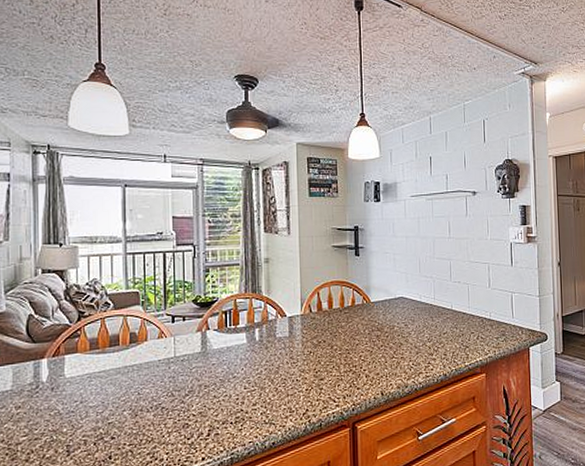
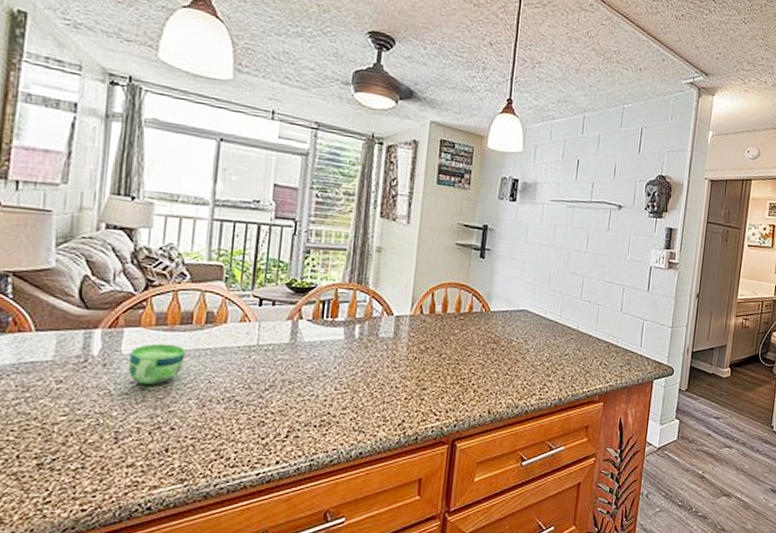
cup: none [71,364,116,402] -> present [127,343,185,385]

